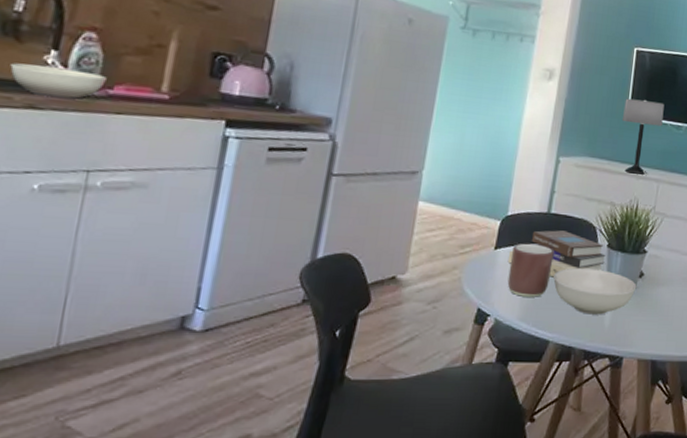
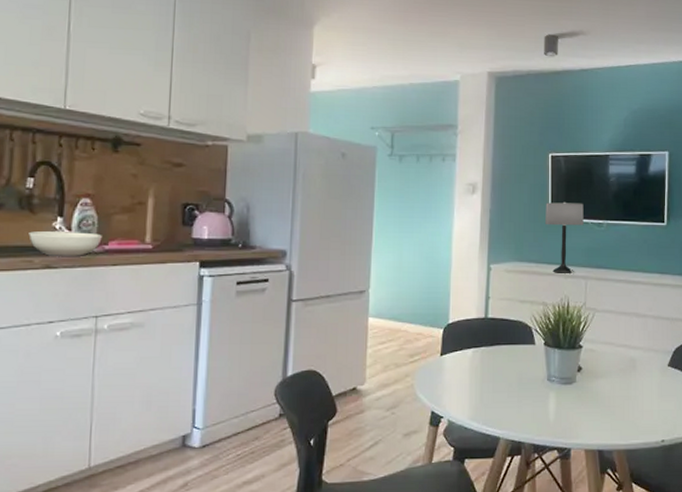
books: present [507,230,606,277] -> none [453,333,543,378]
mug: present [507,243,554,297] -> none [455,347,495,398]
bowl: present [553,268,637,315] -> none [497,367,576,410]

